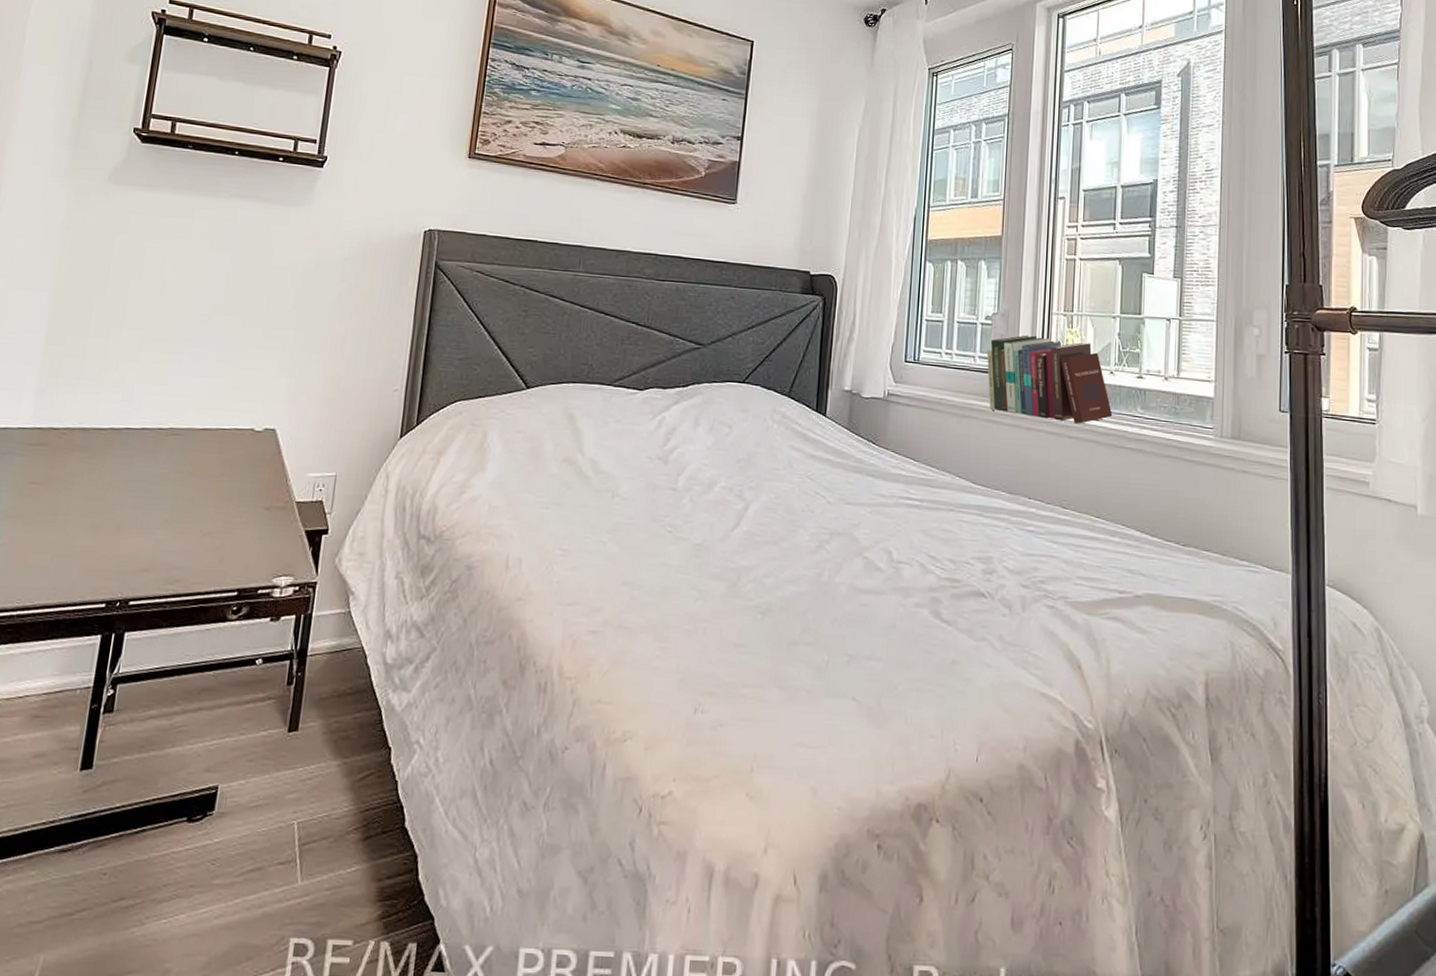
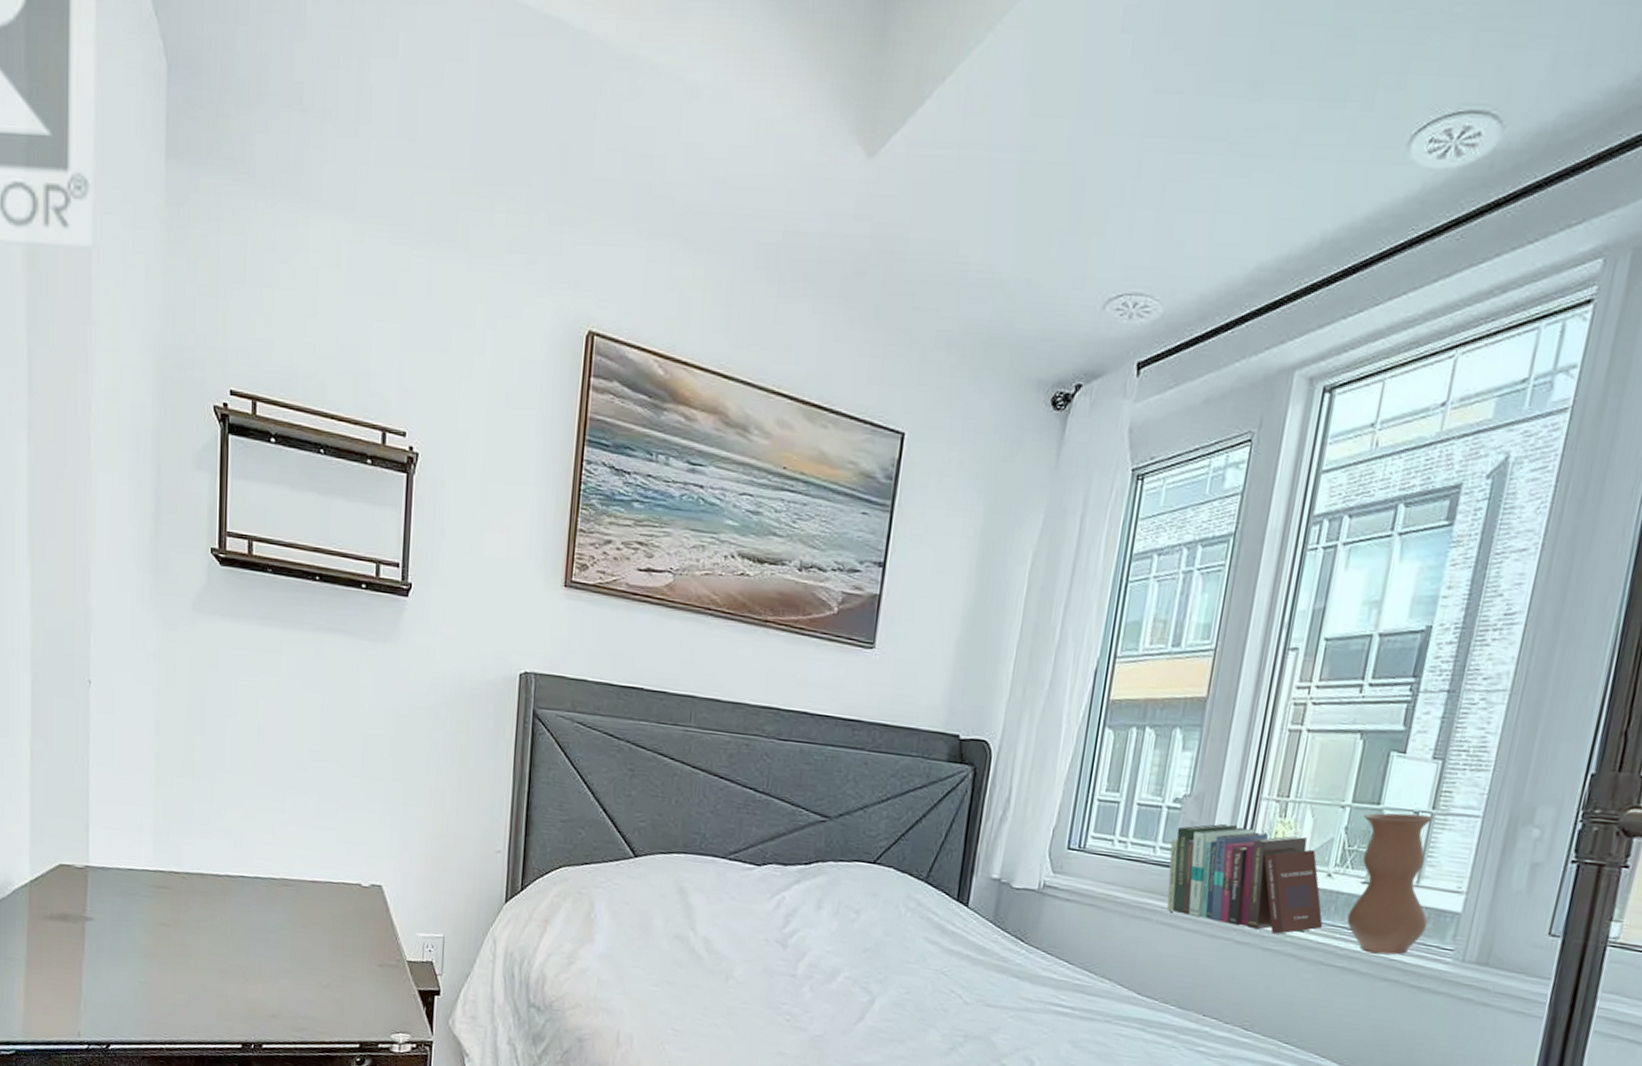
vase: none [1130,320,1191,436] -> present [1347,812,1434,955]

